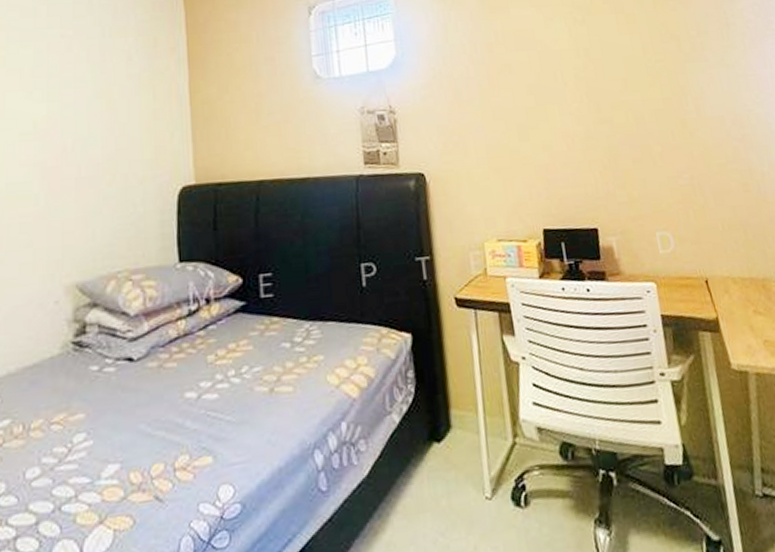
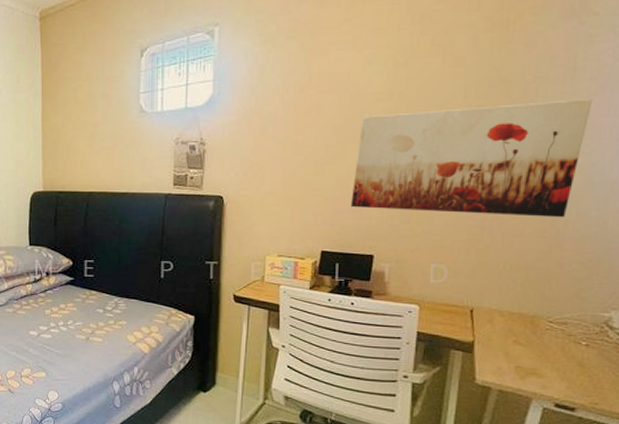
wall art: none [555,52,760,175] -> present [350,99,593,218]

